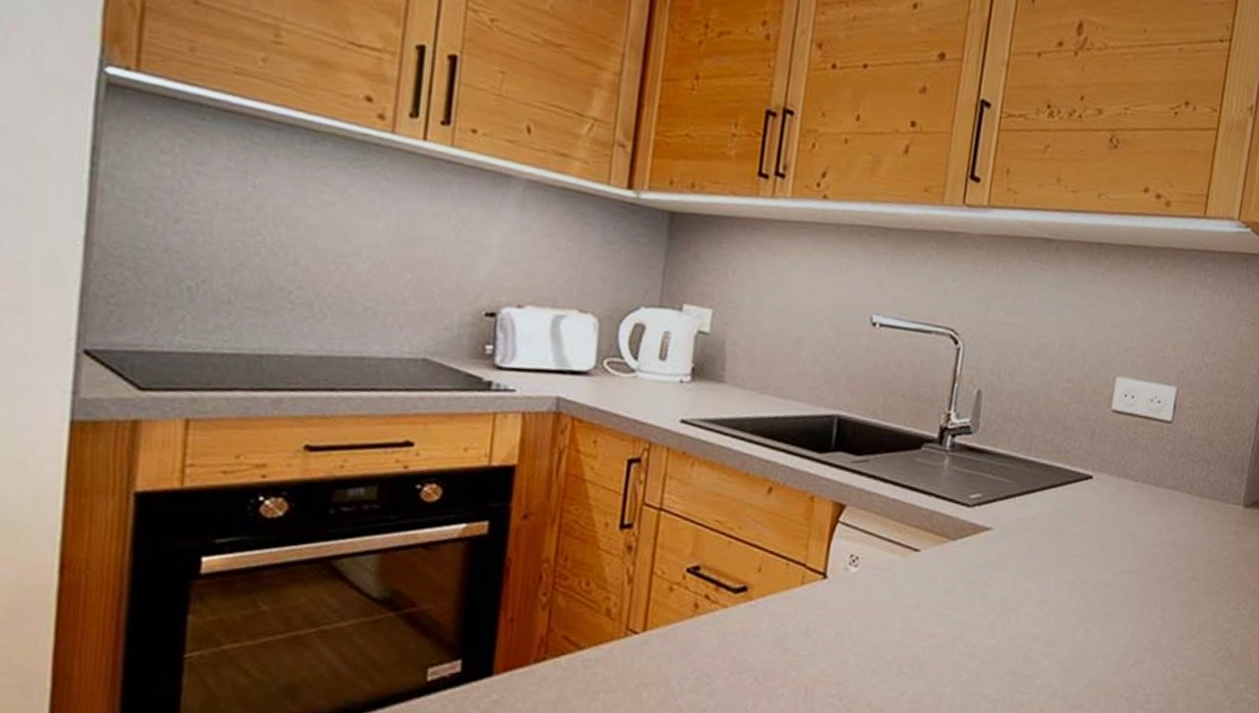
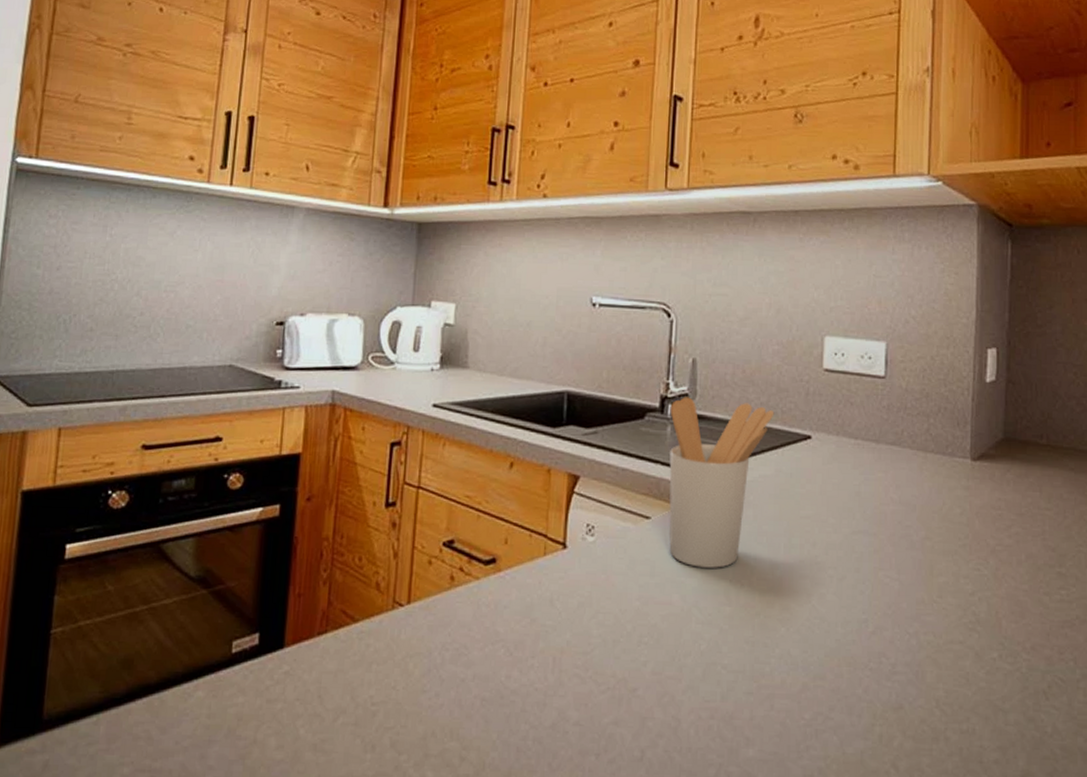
utensil holder: none [937,429,1058,602] -> present [669,397,775,568]

